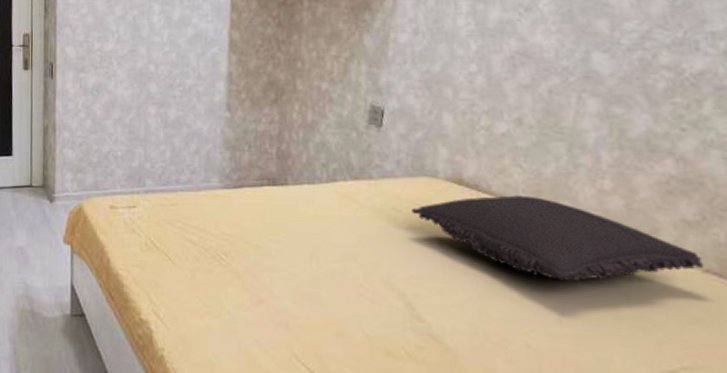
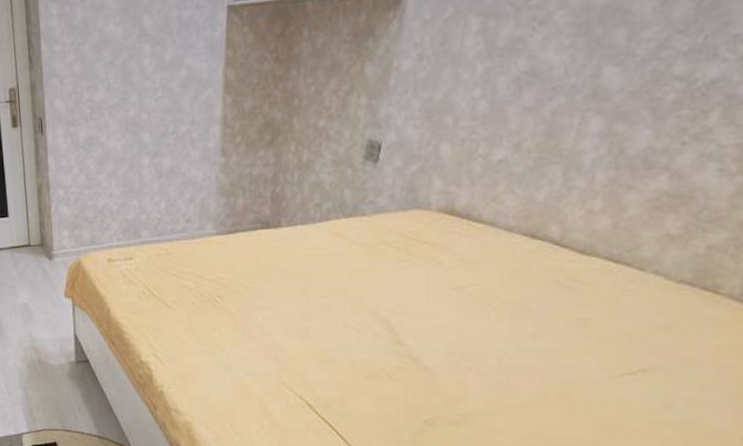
pillow: present [411,195,704,283] -> none [401,221,679,301]

